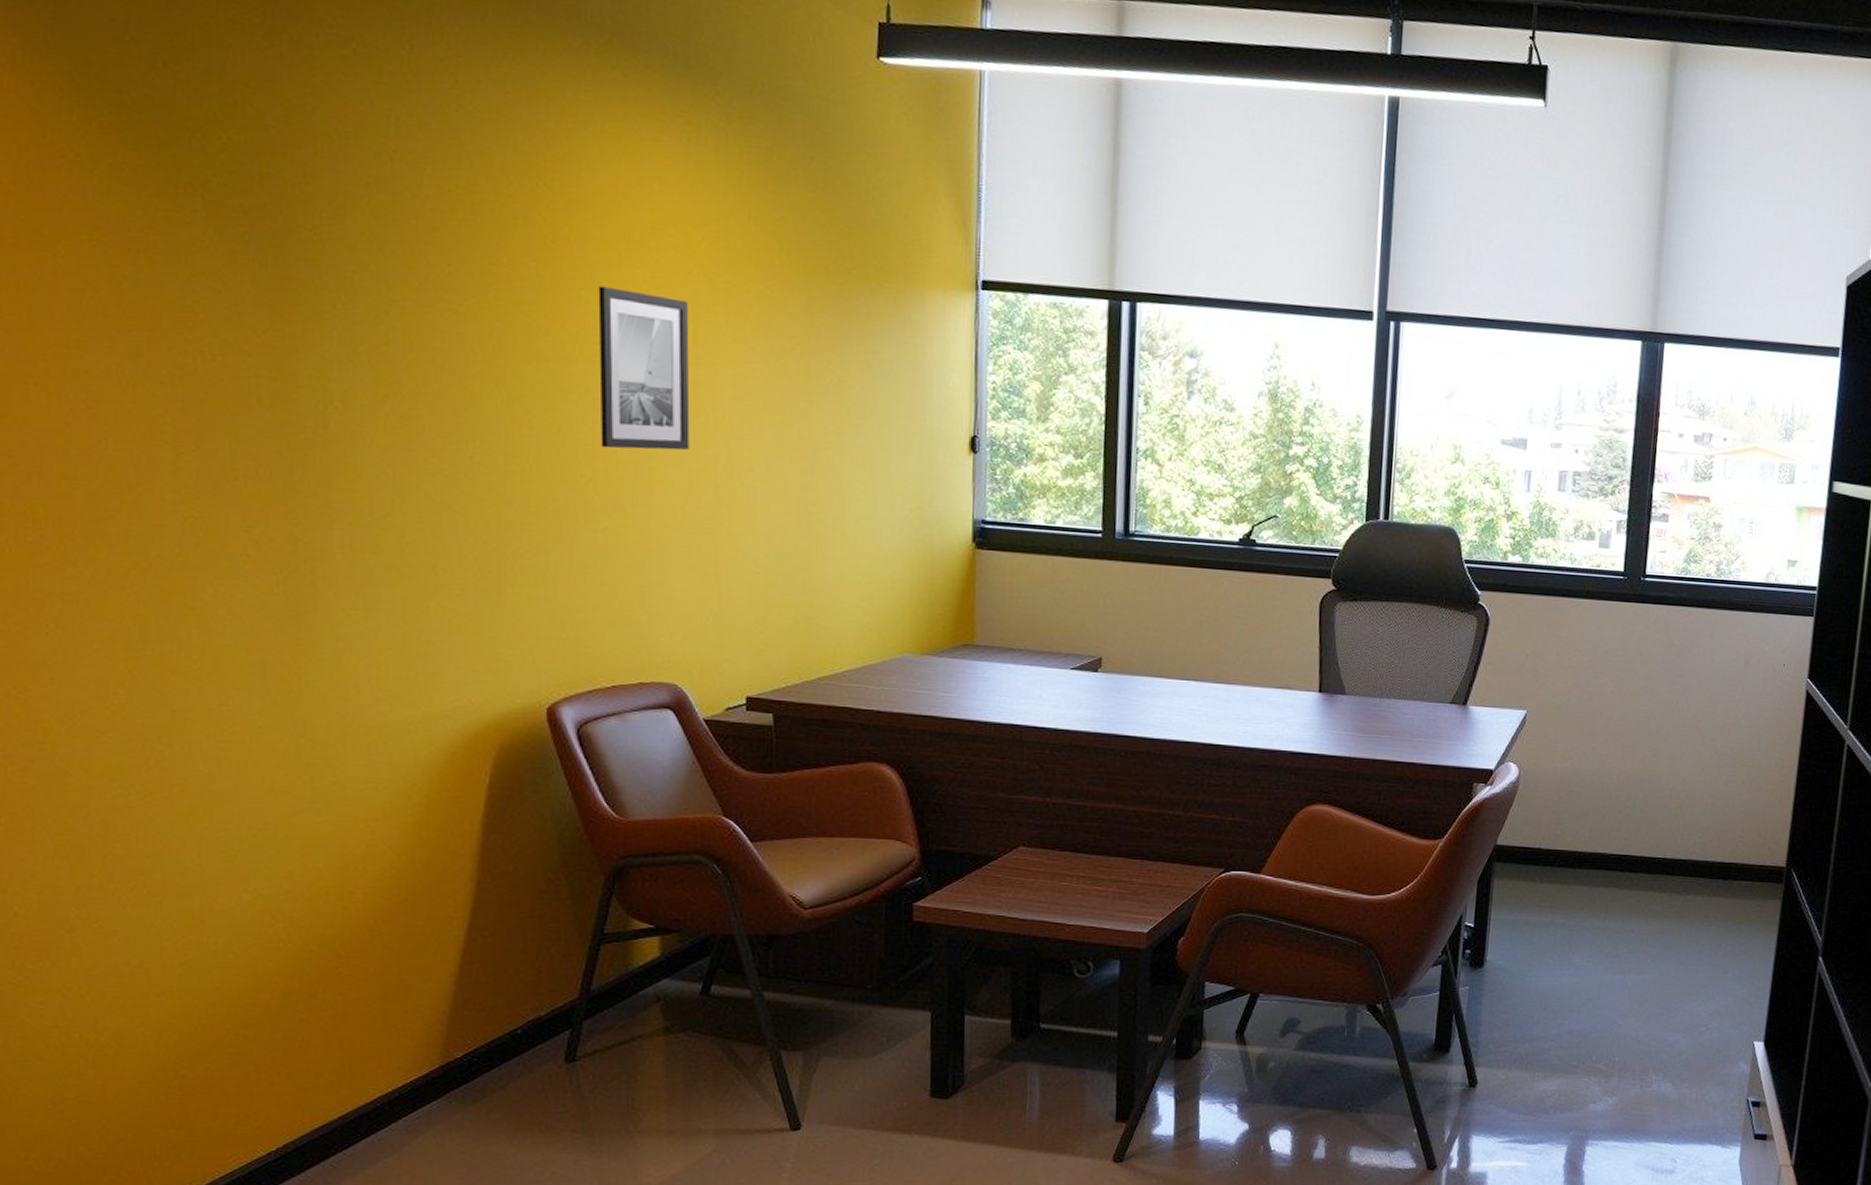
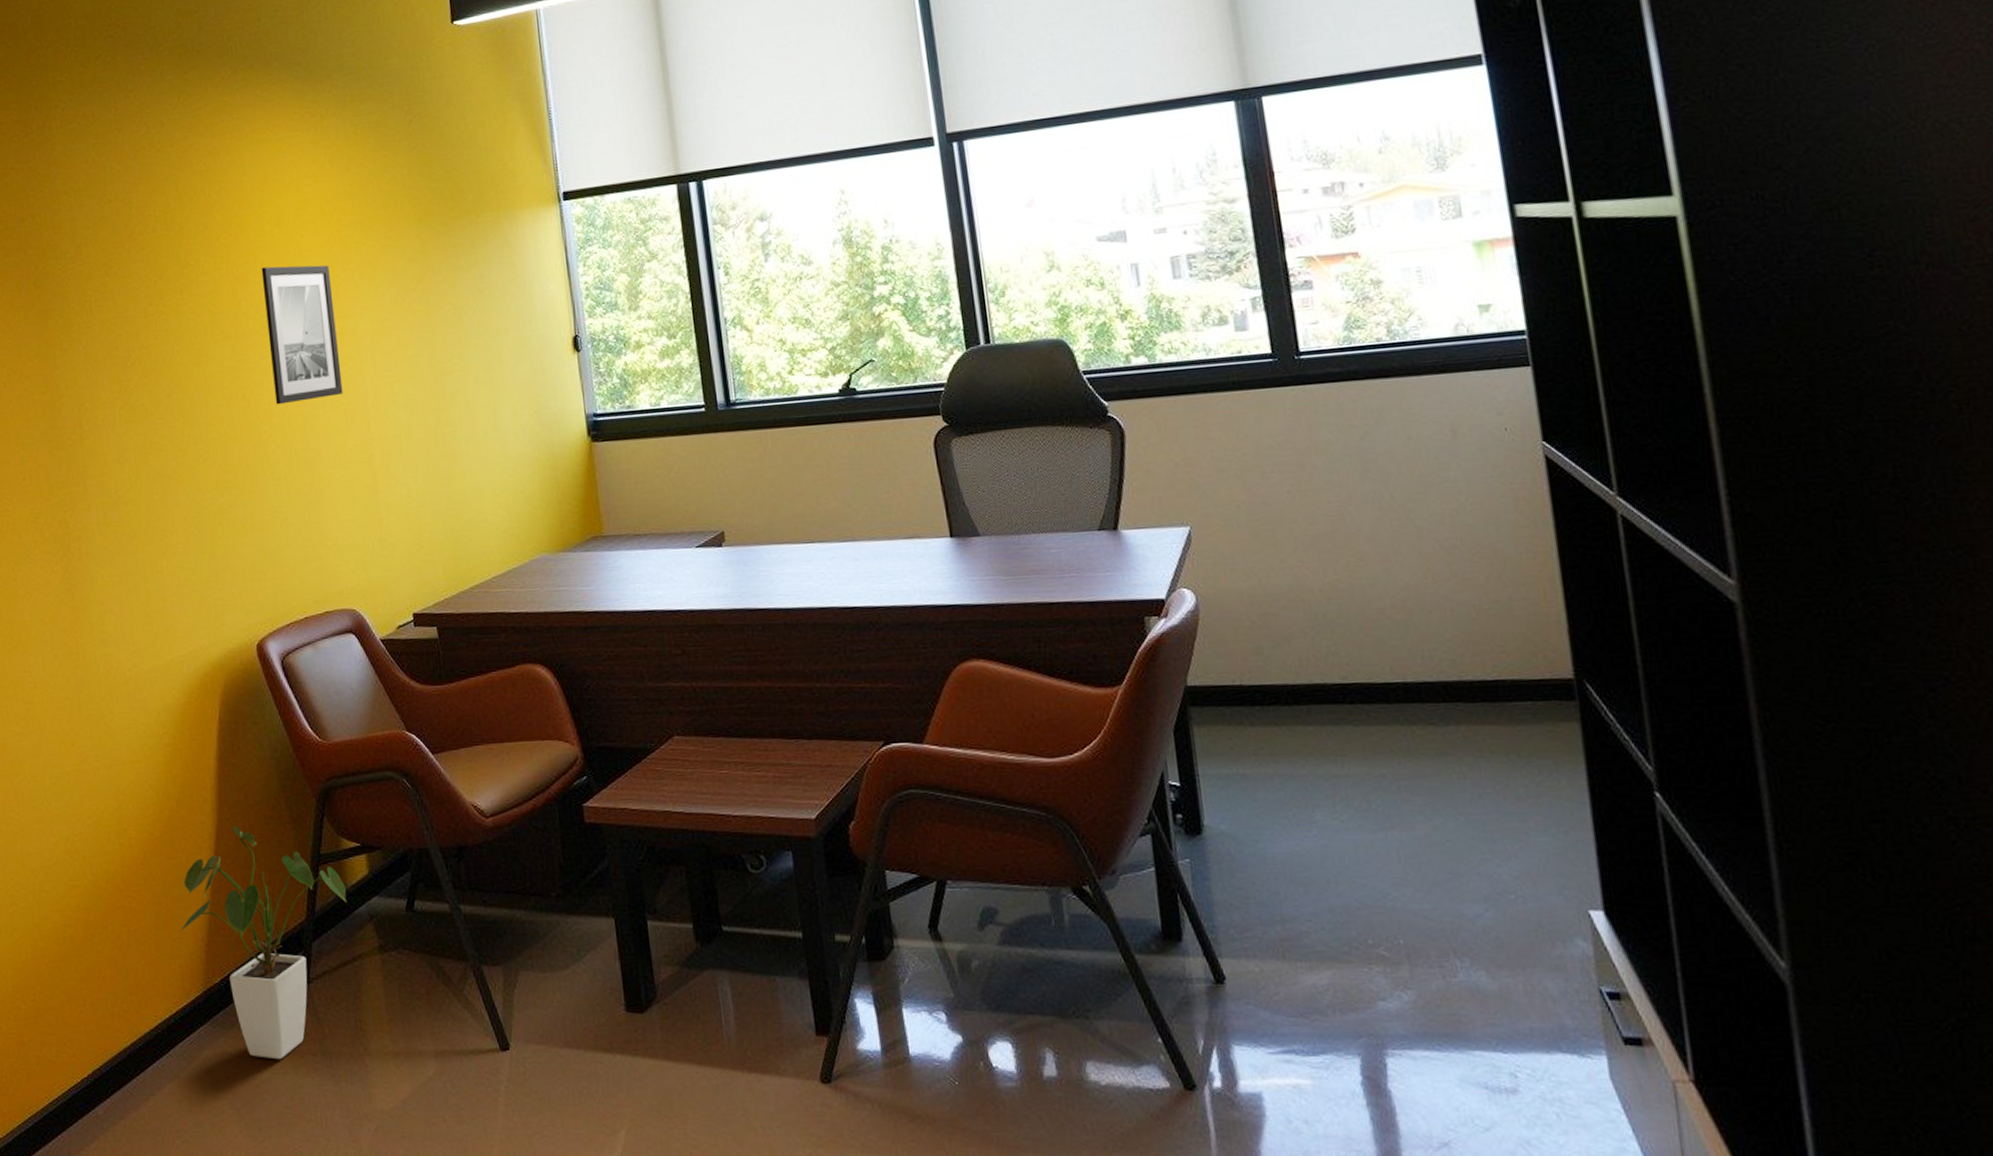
house plant: none [413,897,630,1136] -> present [178,826,347,1060]

